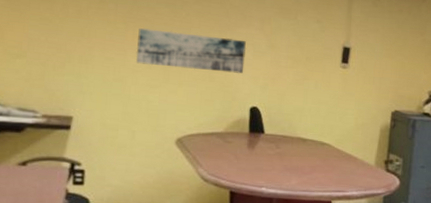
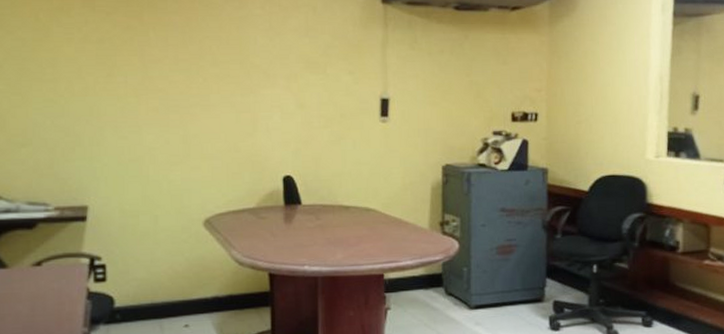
wall art: present [135,27,247,73] -> none [151,99,273,141]

